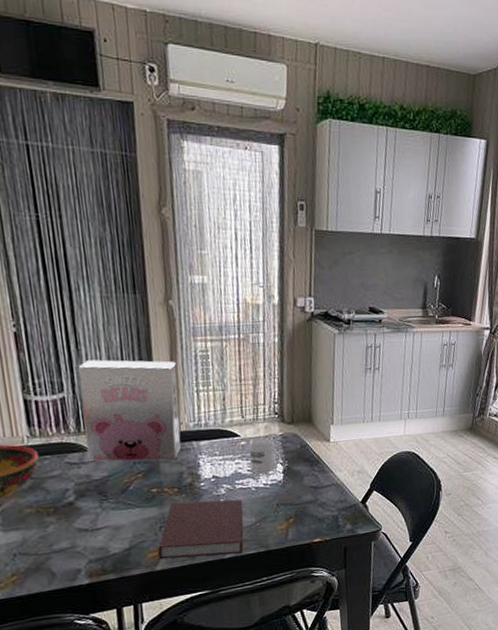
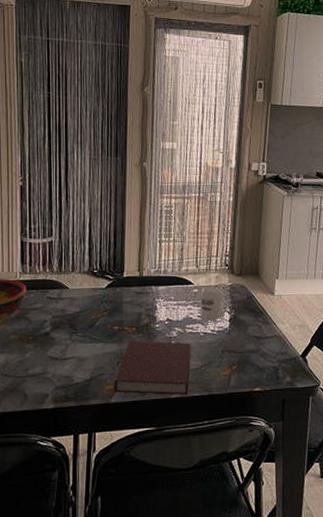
cereal box: present [78,359,181,461] -> none [64,210,145,302]

